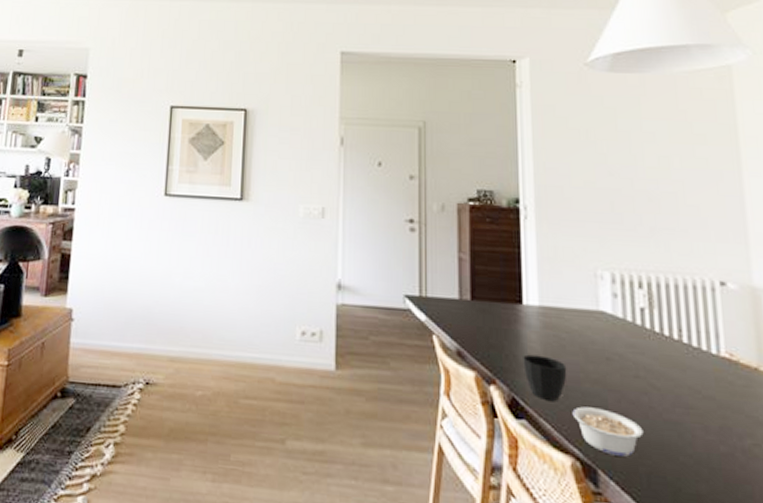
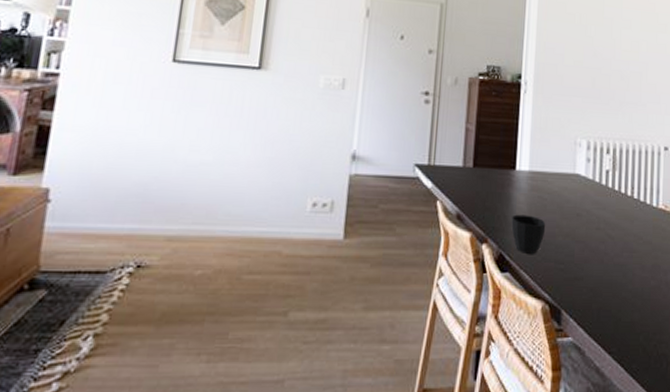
legume: present [572,406,644,457] -> none [546,257,599,297]

